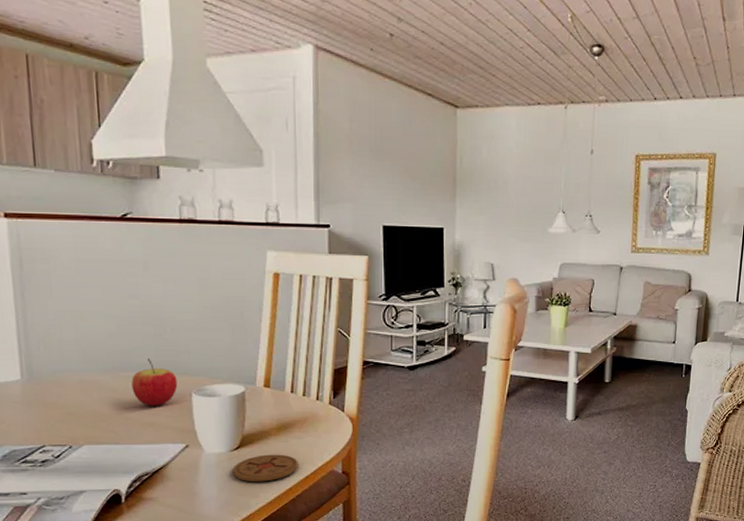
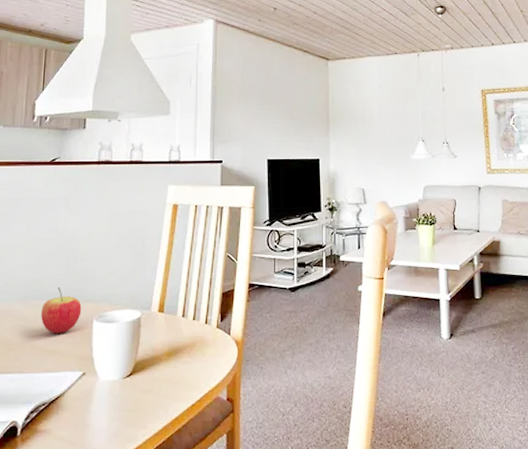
coaster: present [232,454,298,482] -> none [123,380,186,412]

